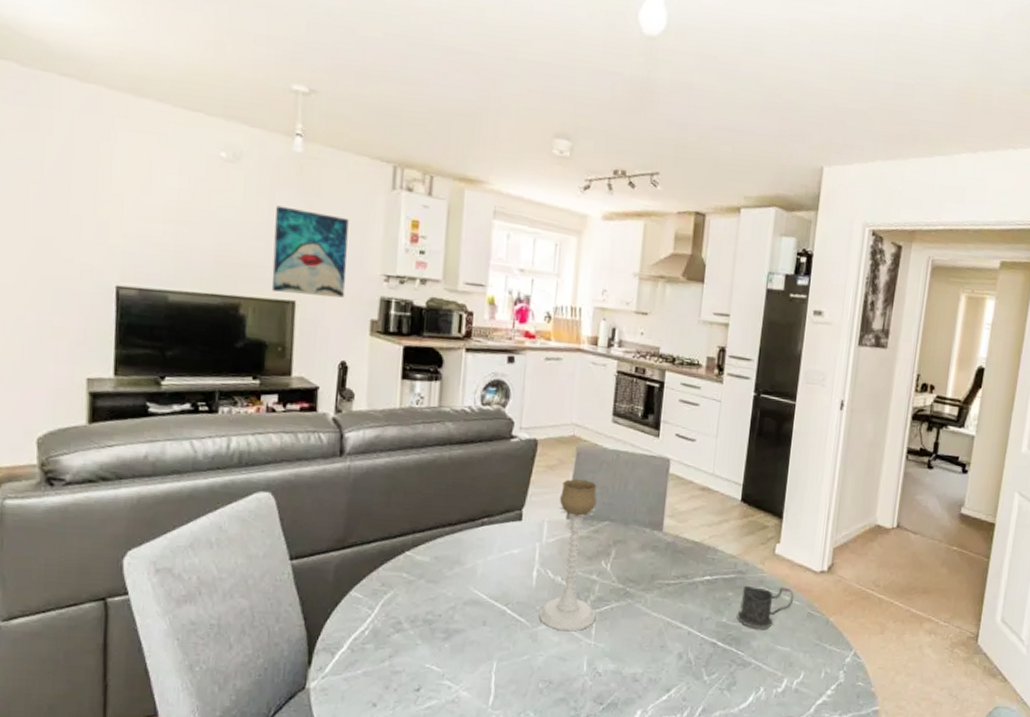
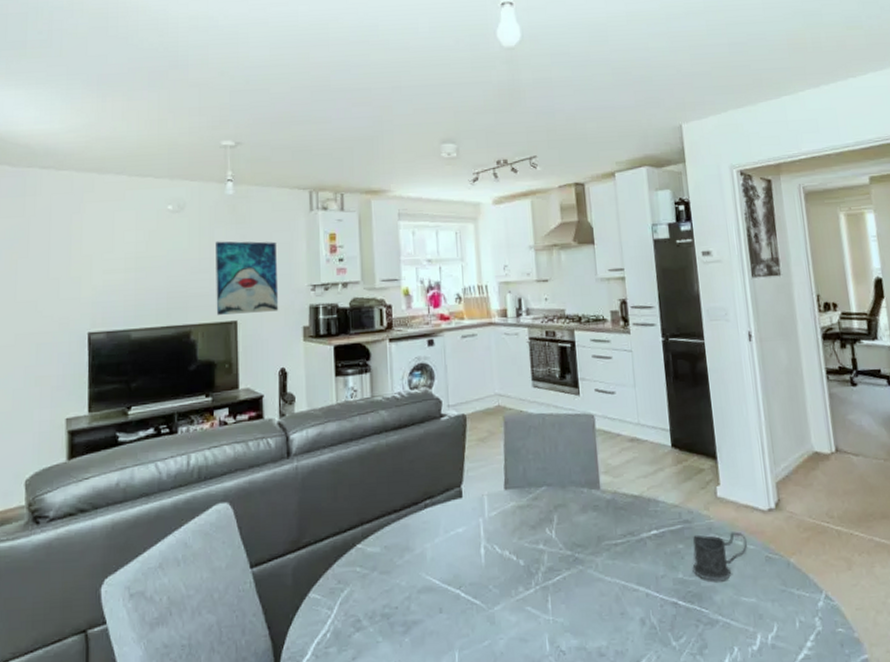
candle holder: present [538,479,597,632] -> none [492,447,550,609]

